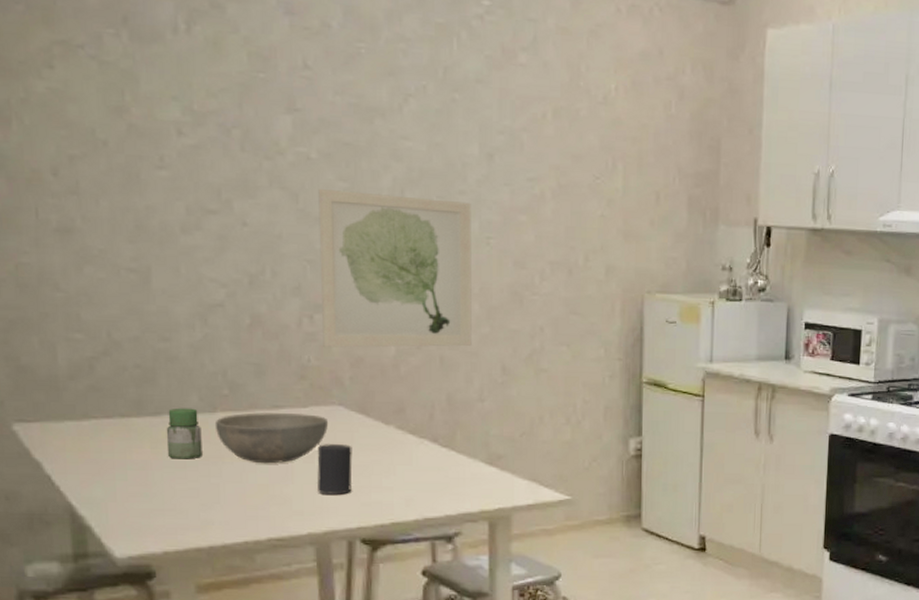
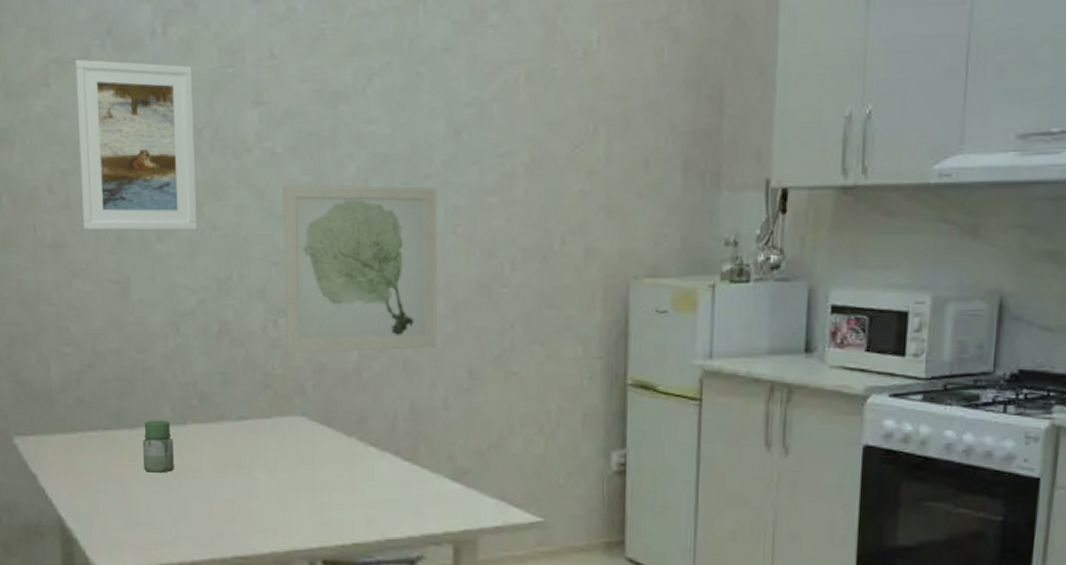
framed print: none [83,44,227,225] -> present [74,59,198,231]
bowl: present [214,412,328,464] -> none [185,424,291,478]
cup: present [317,444,353,495] -> none [280,457,314,512]

